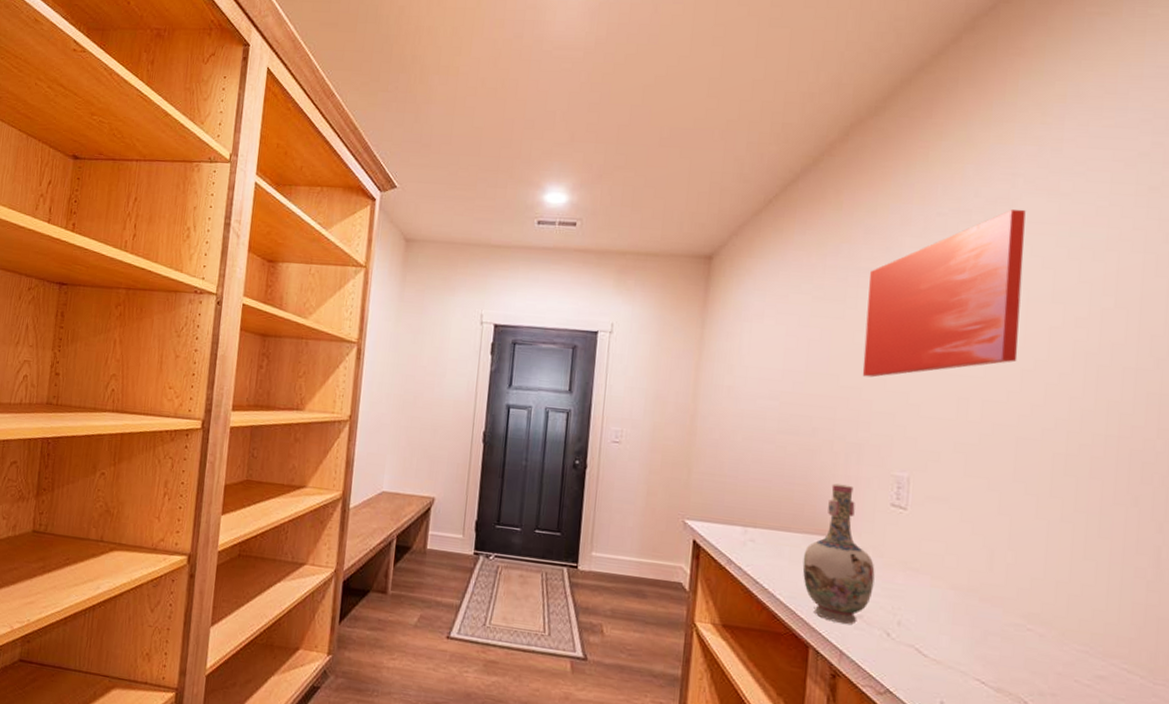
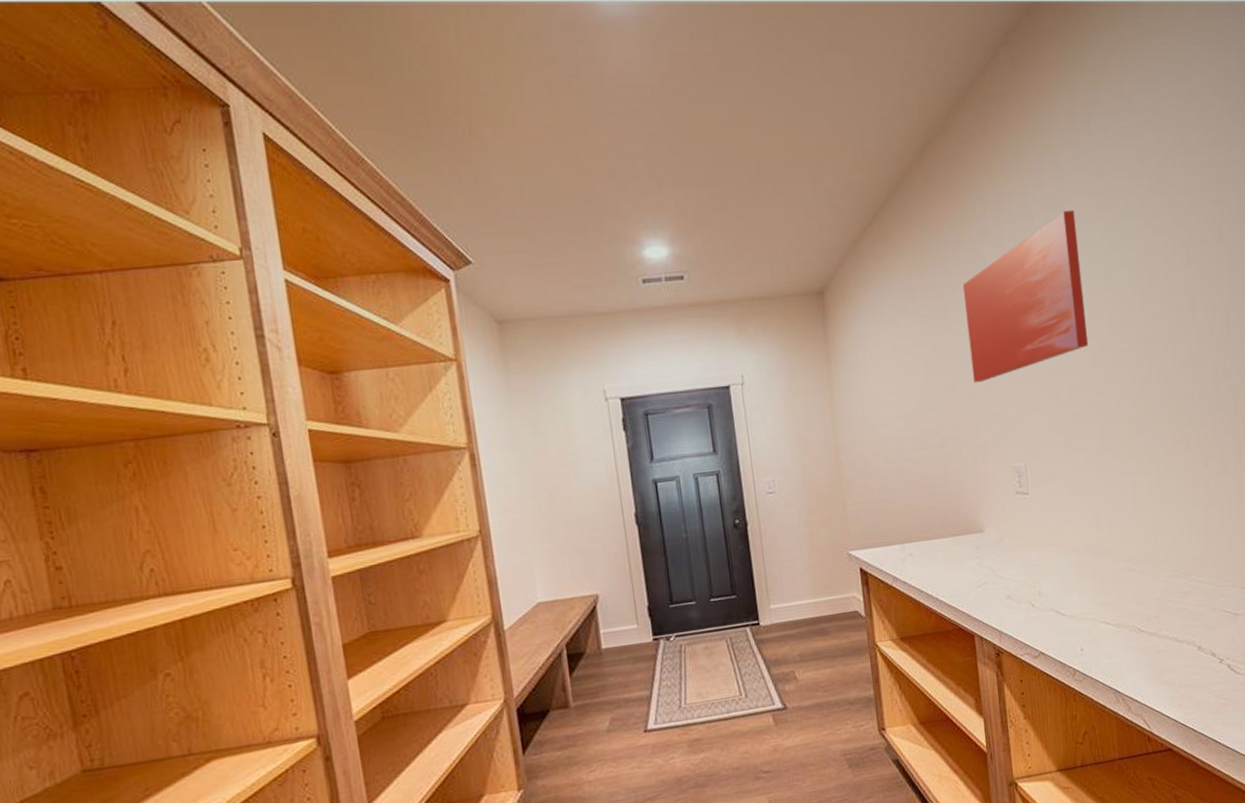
vase: present [802,483,875,624] -> none [955,484,1015,608]

